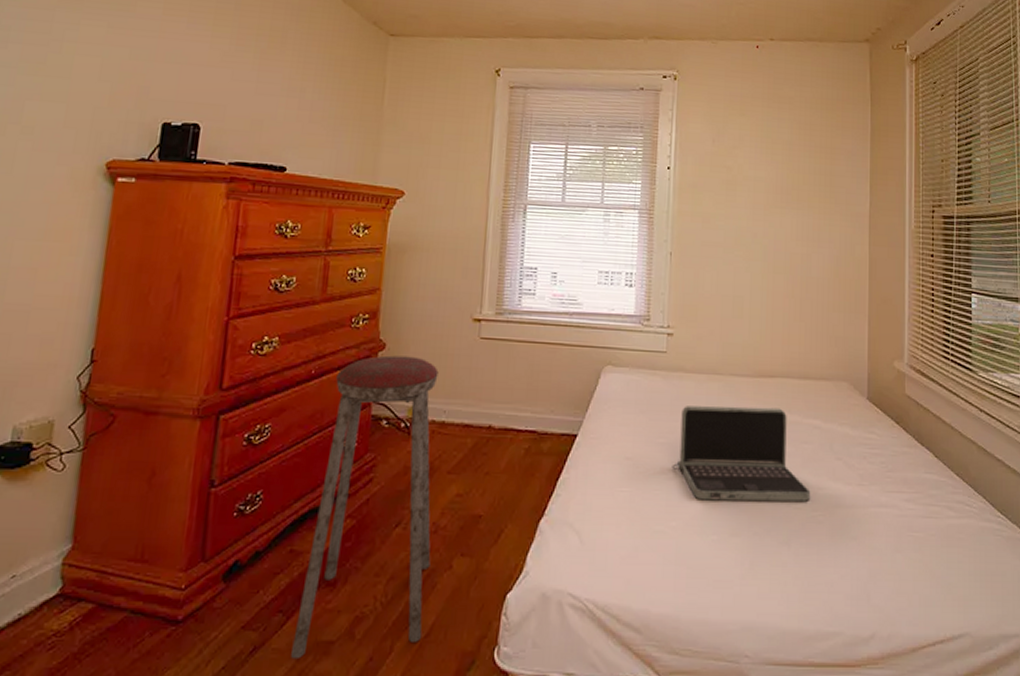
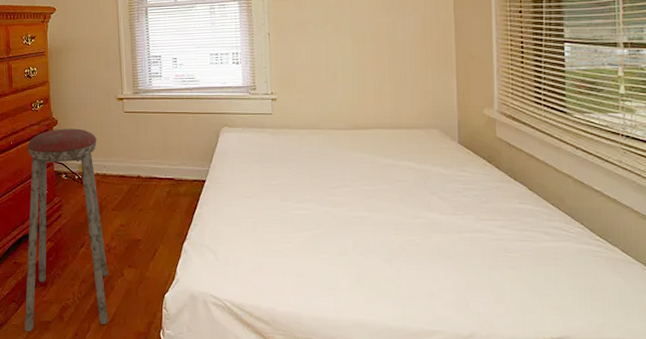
laptop: present [672,405,811,502] -> none [284,154,408,229]

